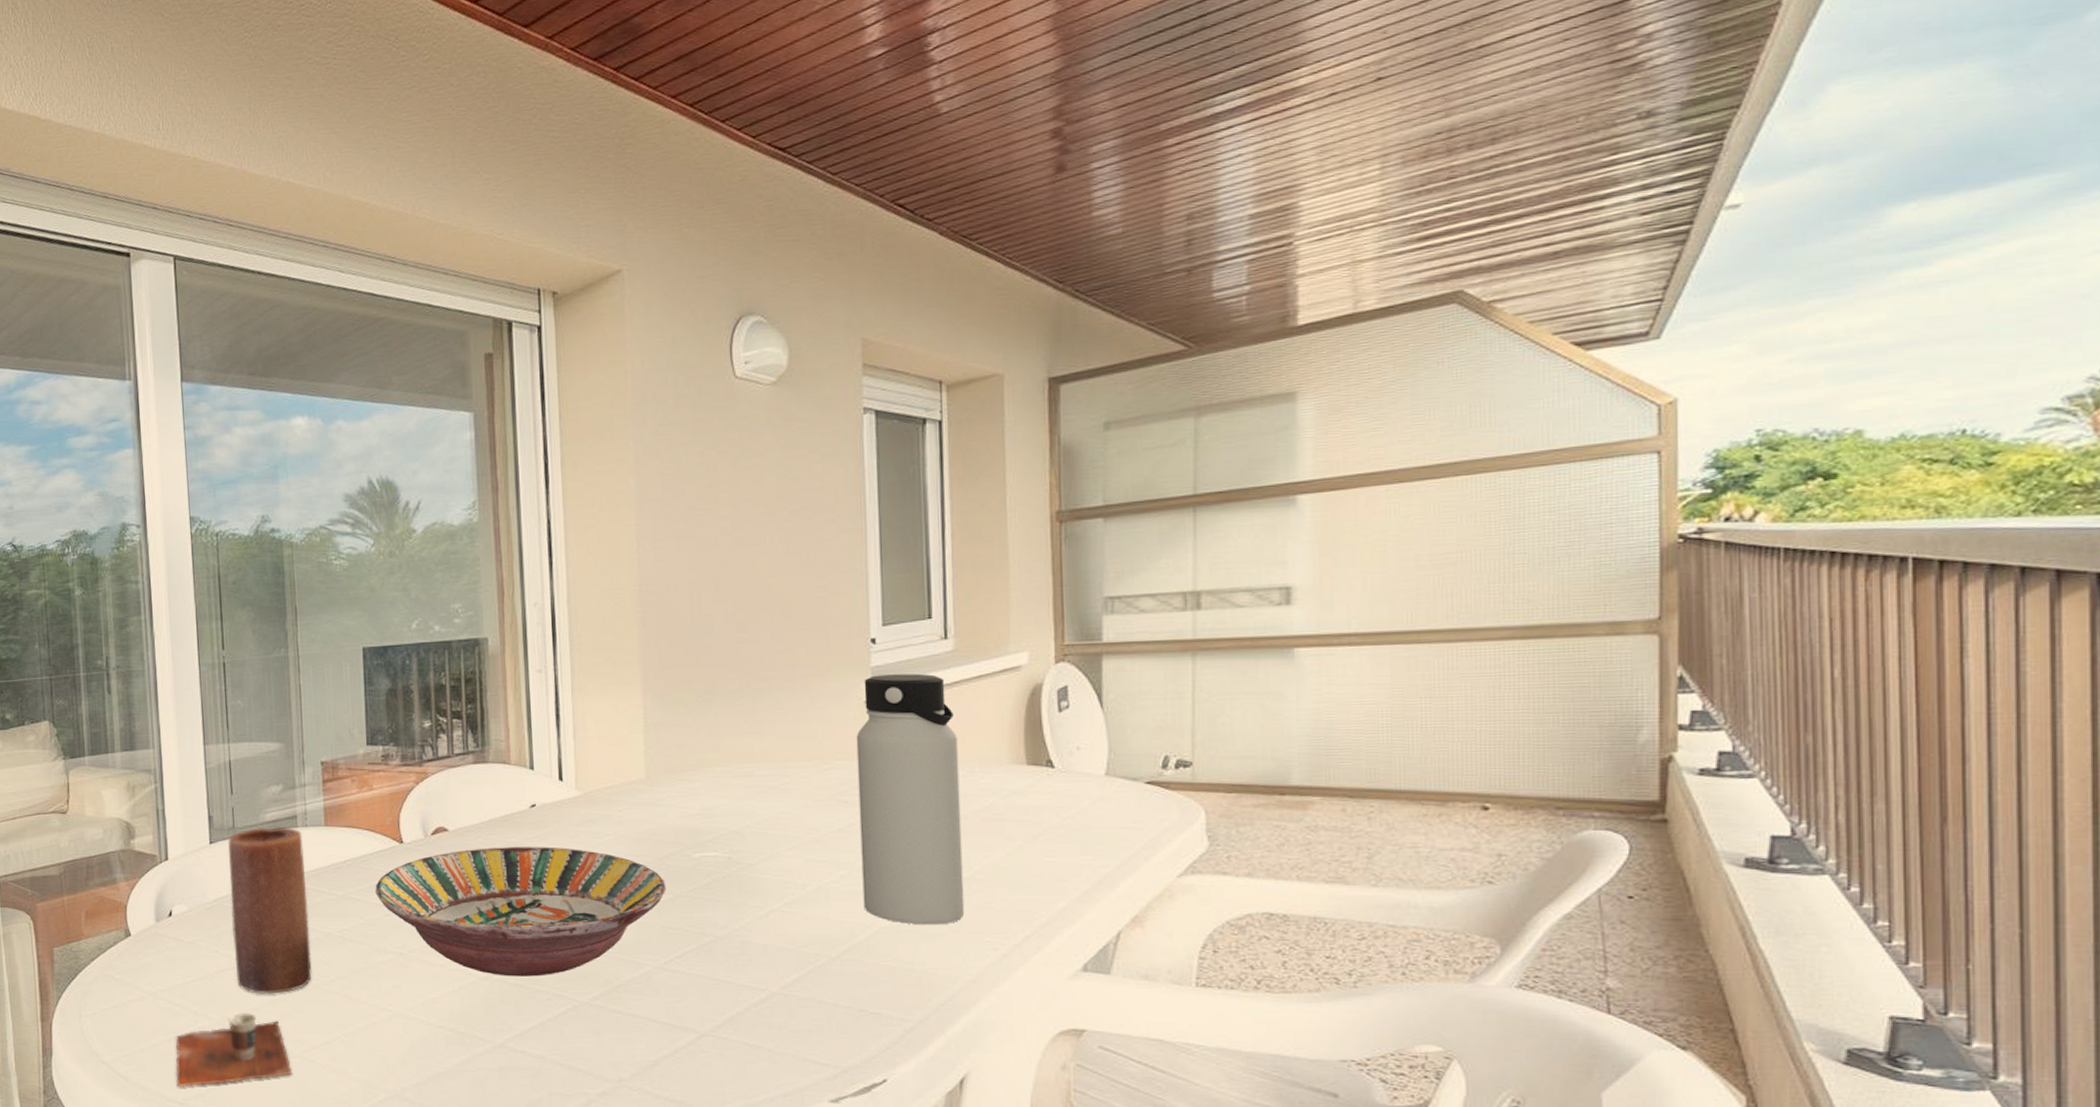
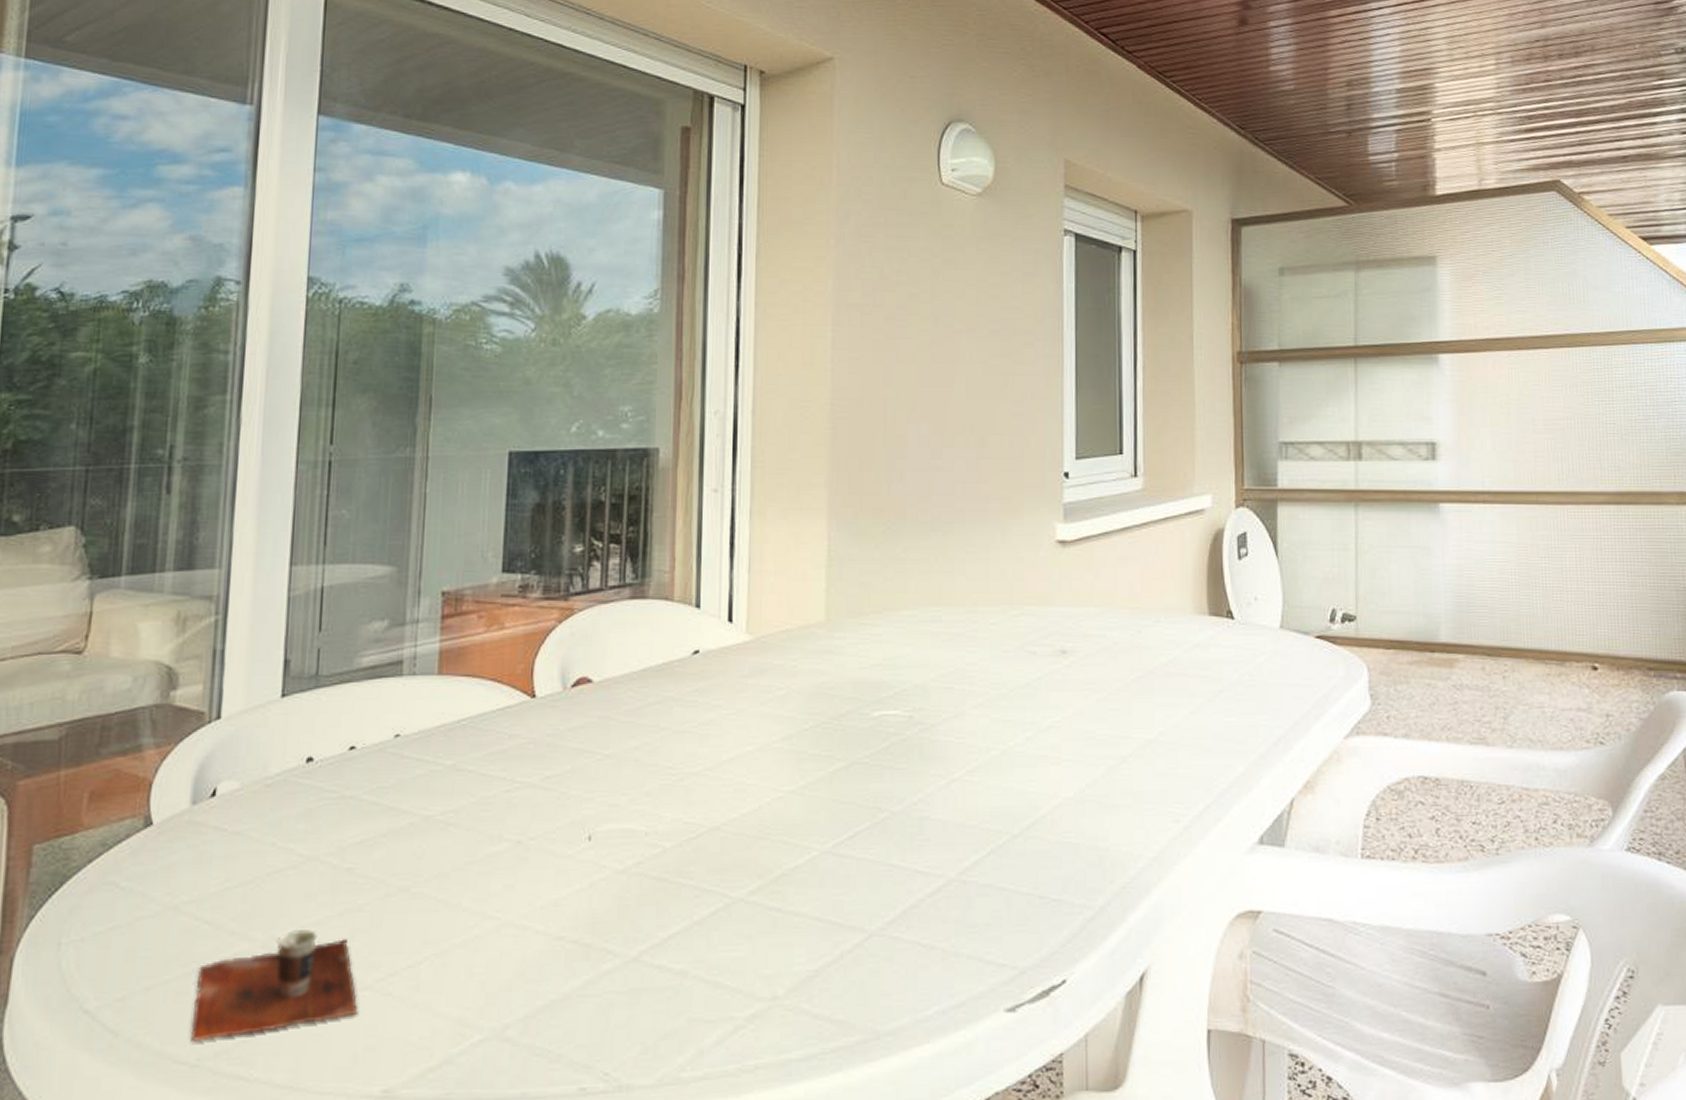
candle: present [228,826,312,994] -> none [295,674,408,902]
serving bowl: present [375,847,666,977] -> none [494,703,841,868]
water bottle: present [856,673,965,925] -> none [1046,512,1148,795]

